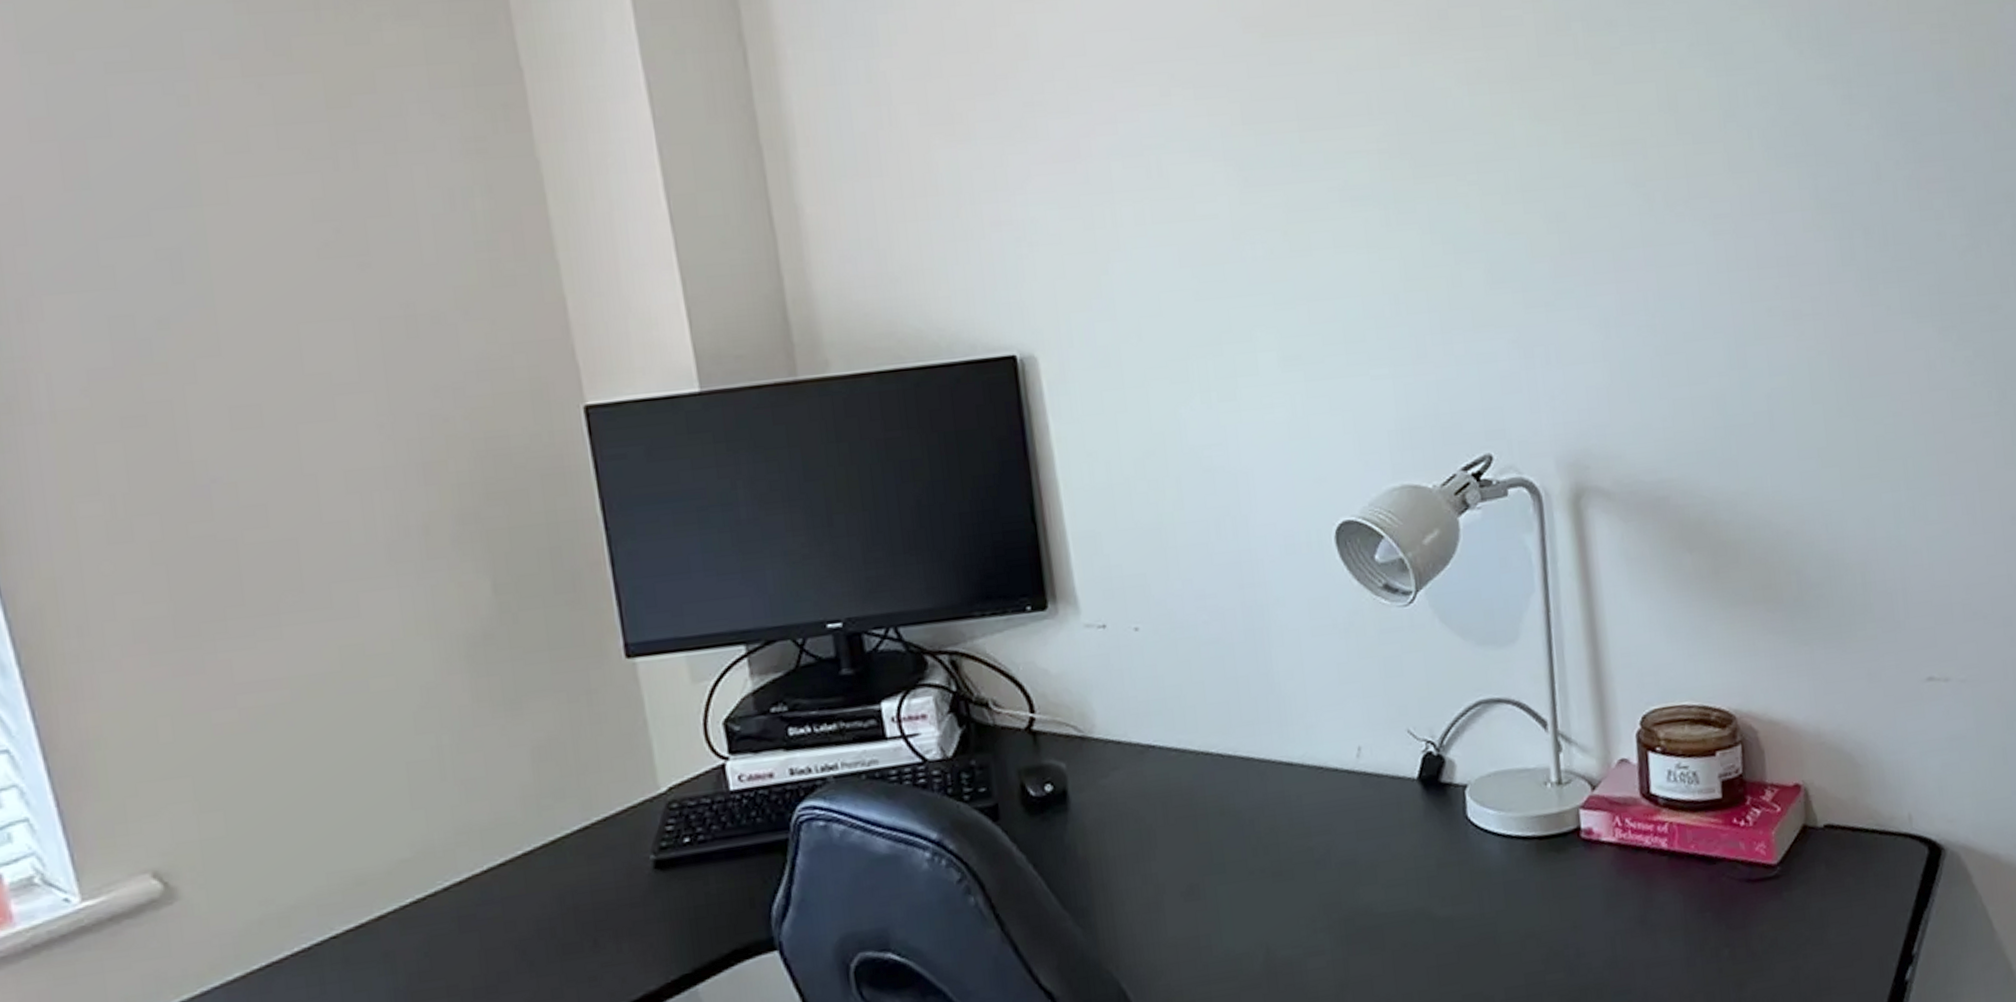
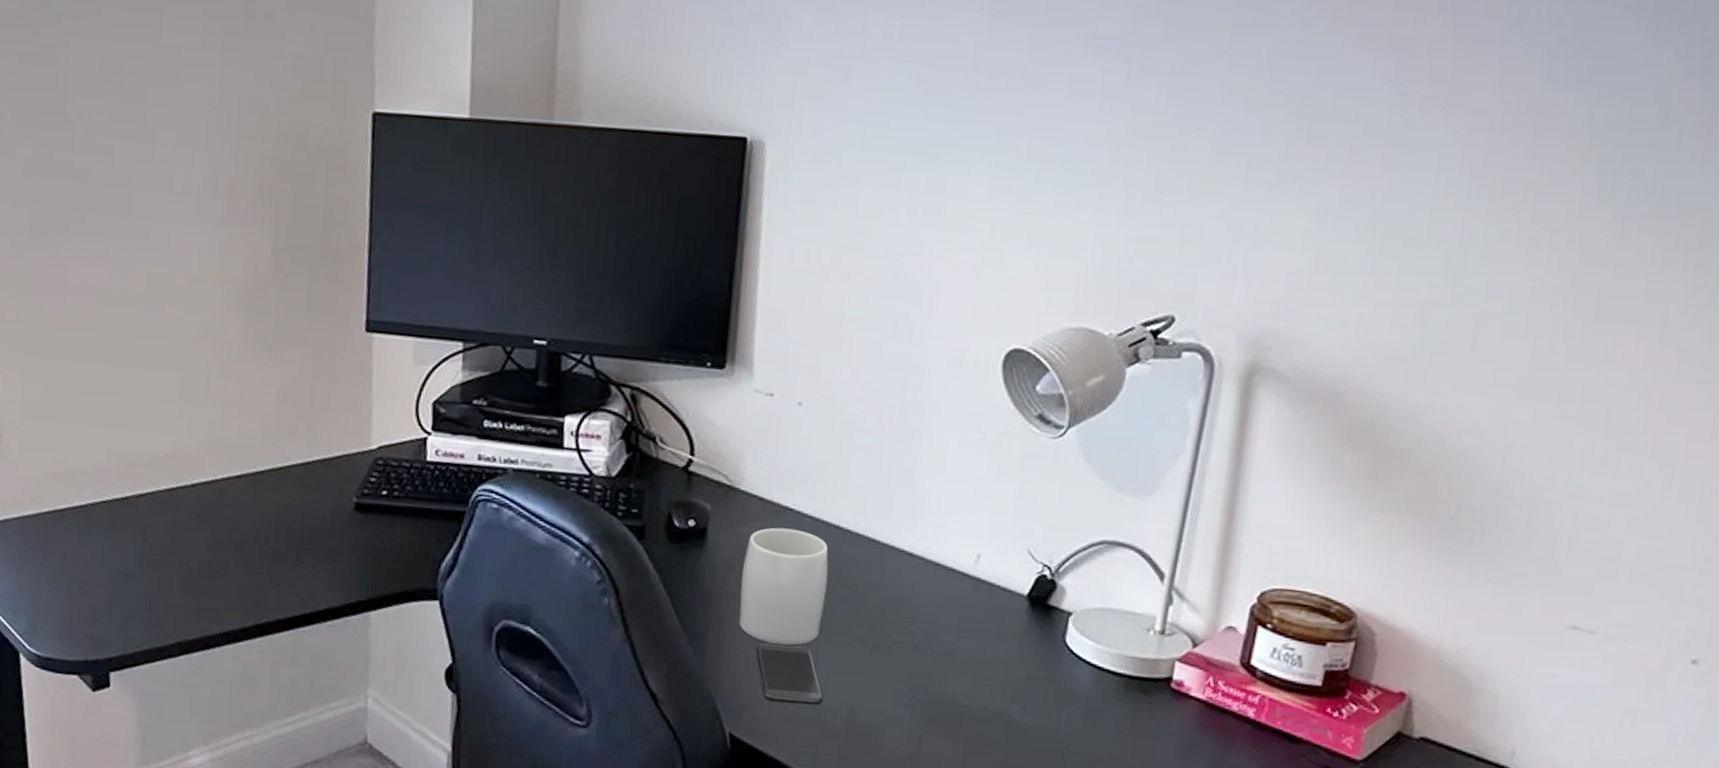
mug: none [1114,766,1214,901] -> present [739,527,829,646]
smartphone: none [1149,895,1235,965] -> present [755,644,824,706]

